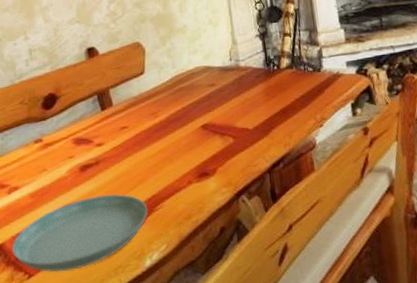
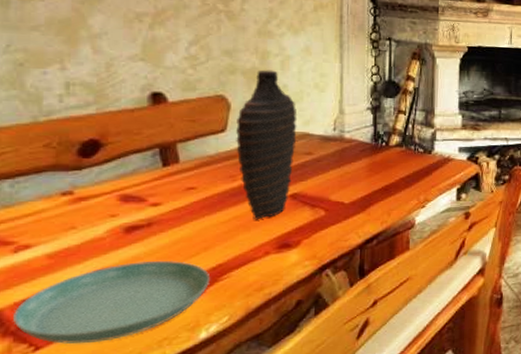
decorative vase: none [151,13,201,152] -> present [236,69,298,220]

